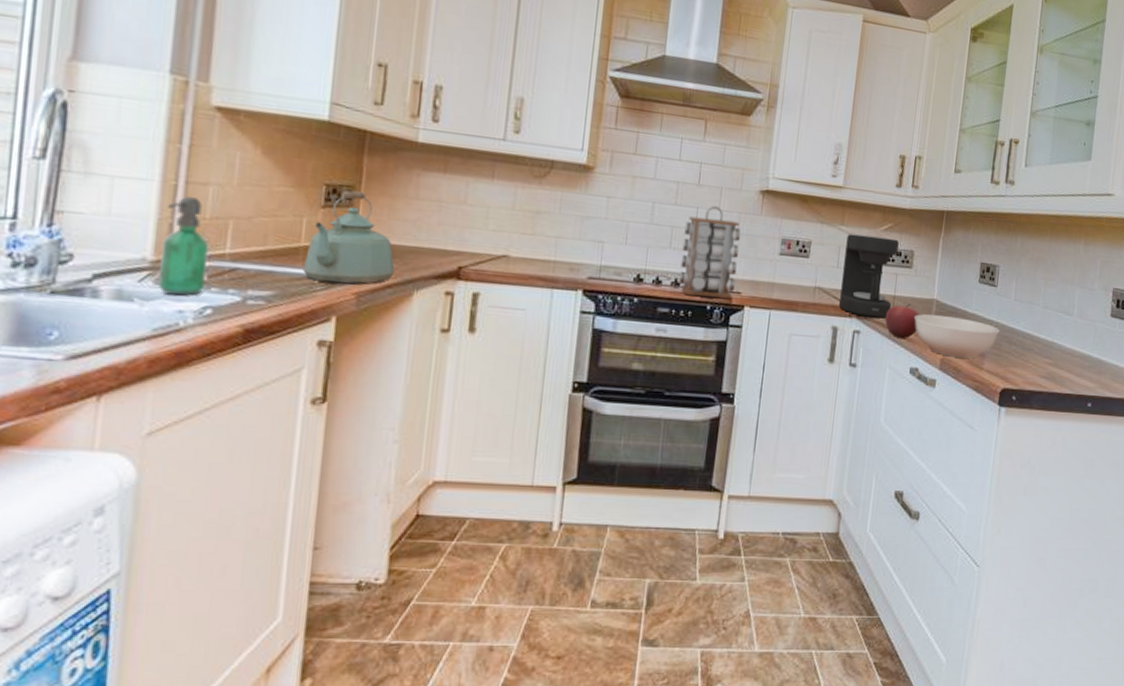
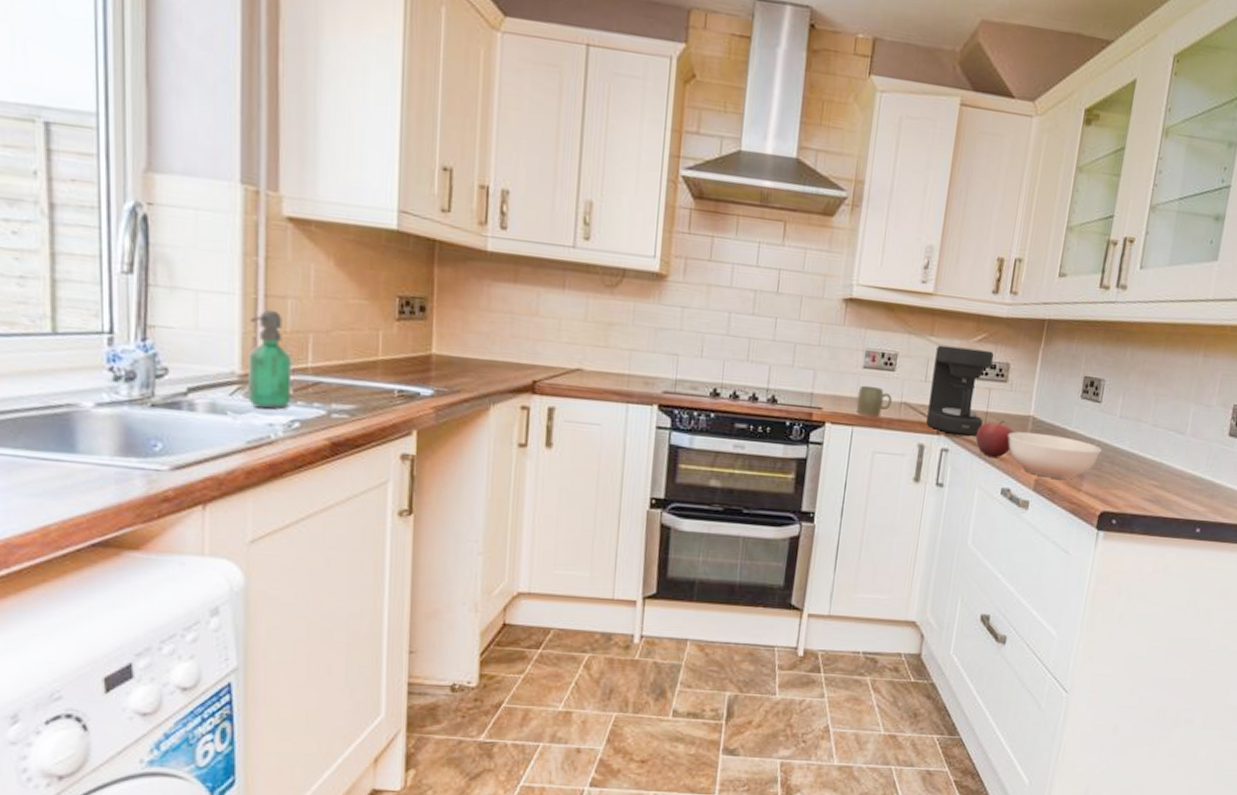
kettle: present [302,190,395,286] -> none [382,302,471,400]
spice rack: present [679,206,741,299] -> none [757,315,822,415]
mug: none [773,271,807,300] -> present [856,385,892,416]

